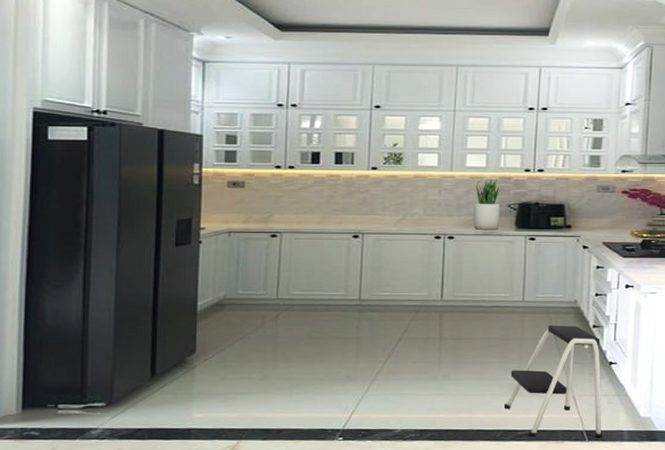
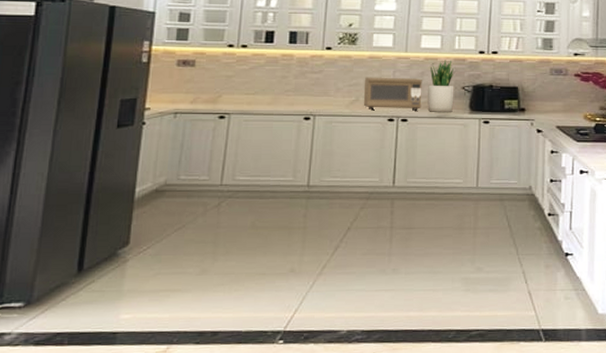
microwave: none [410,196,468,229] -> present [363,77,422,111]
step stool: present [503,325,603,438] -> none [456,213,560,338]

